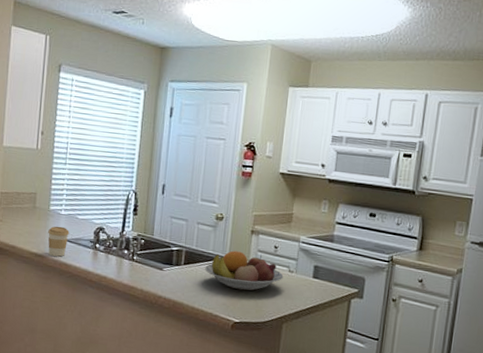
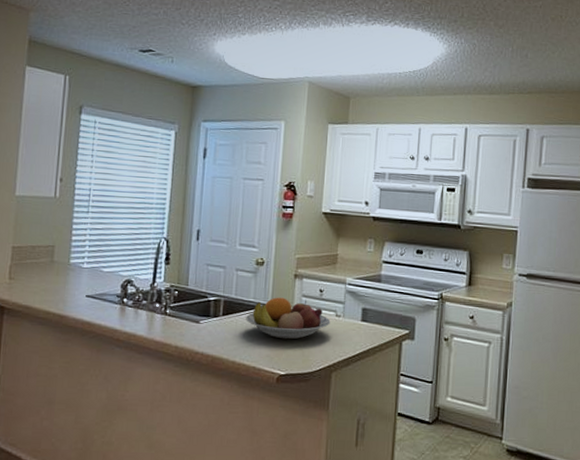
coffee cup: present [48,226,70,257] -> none [68,281,93,315]

